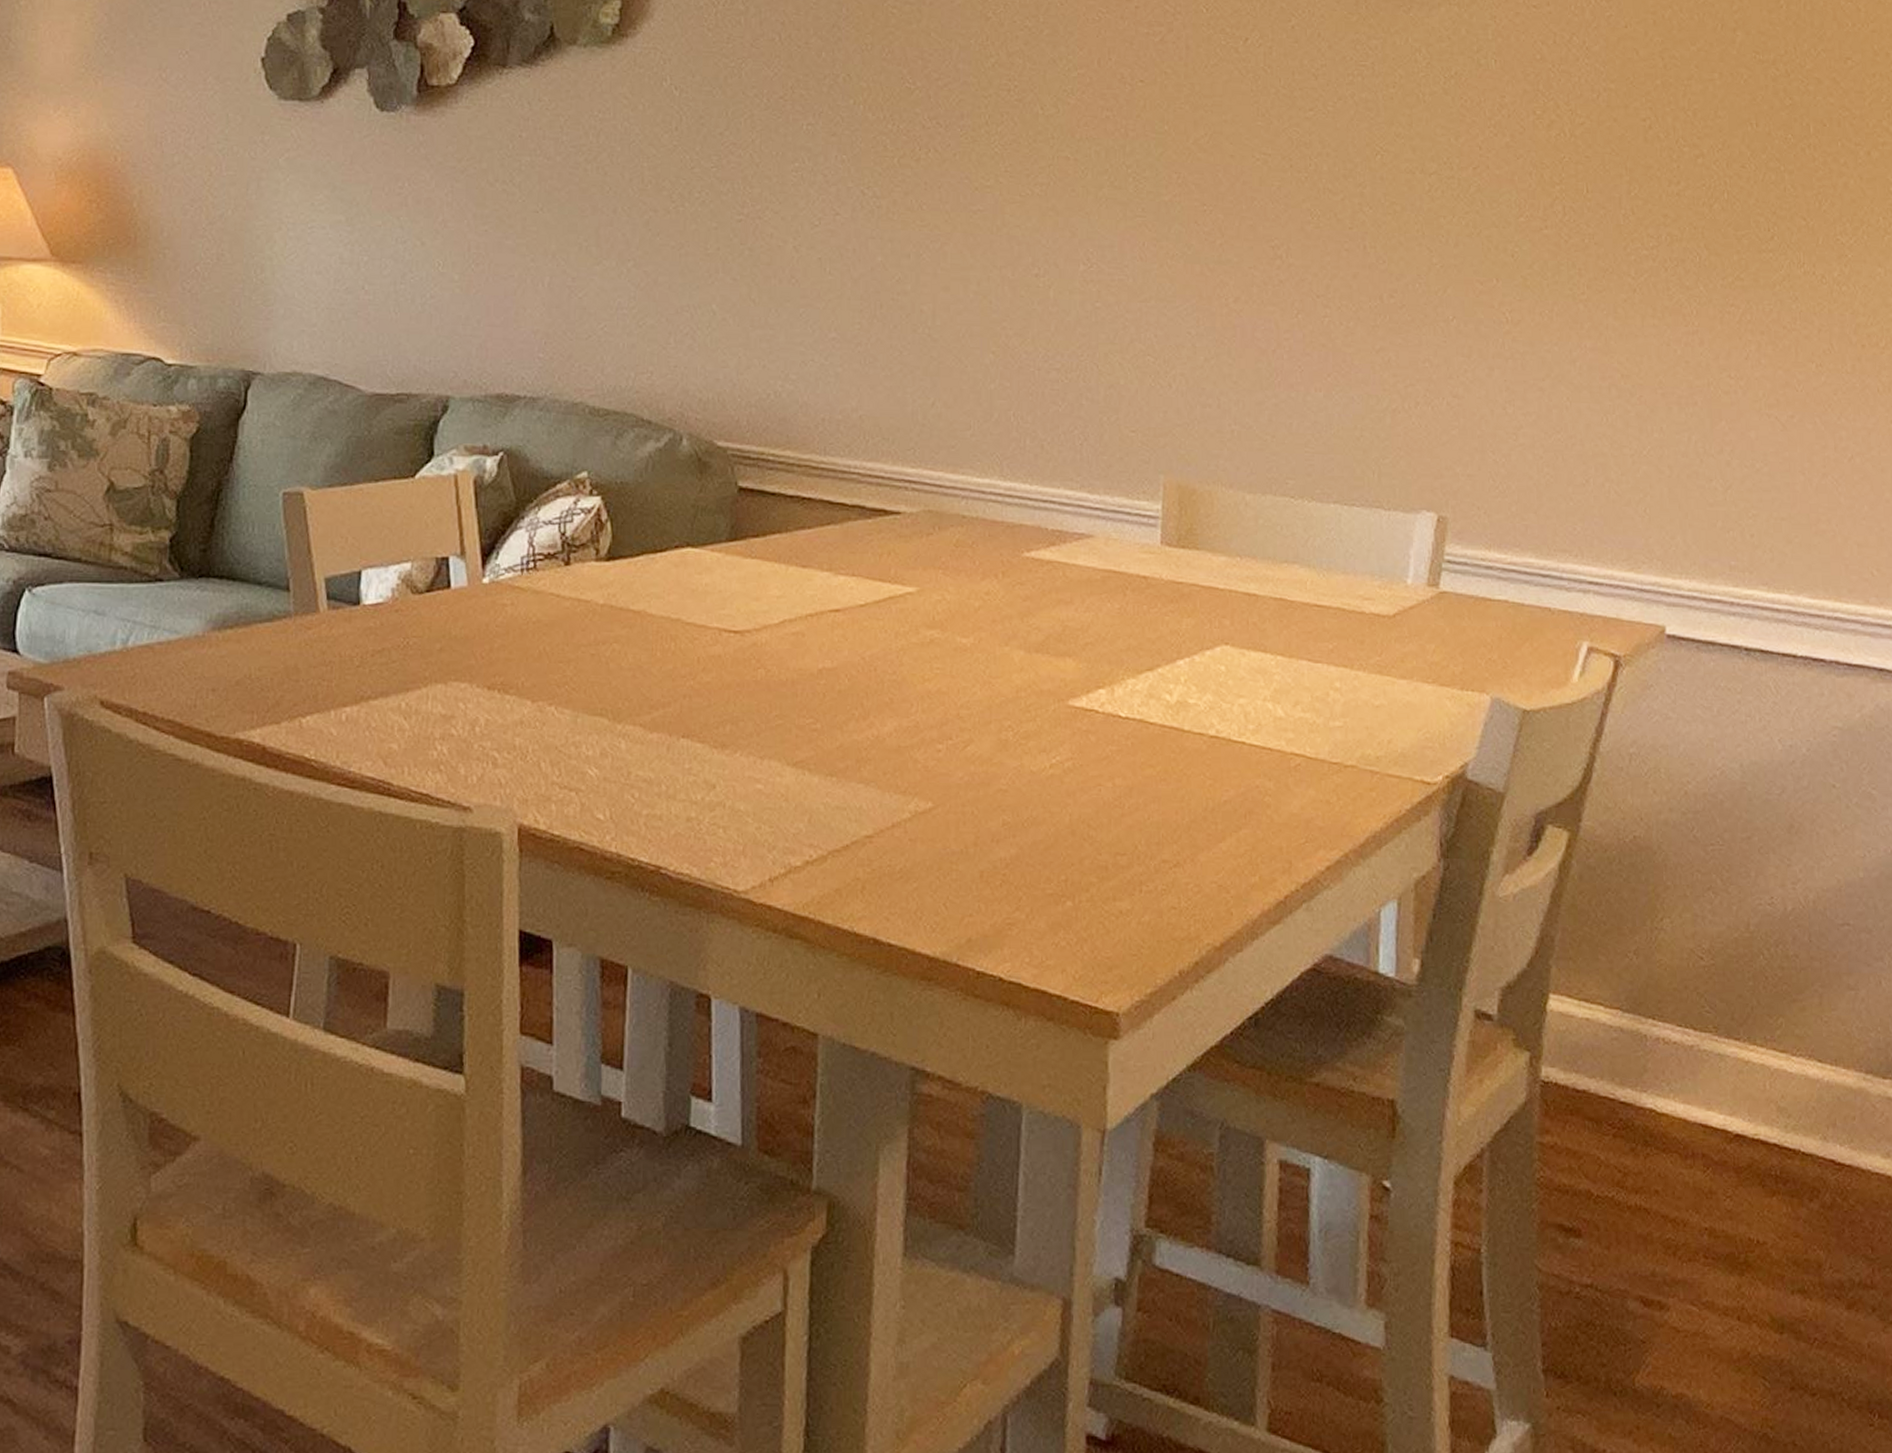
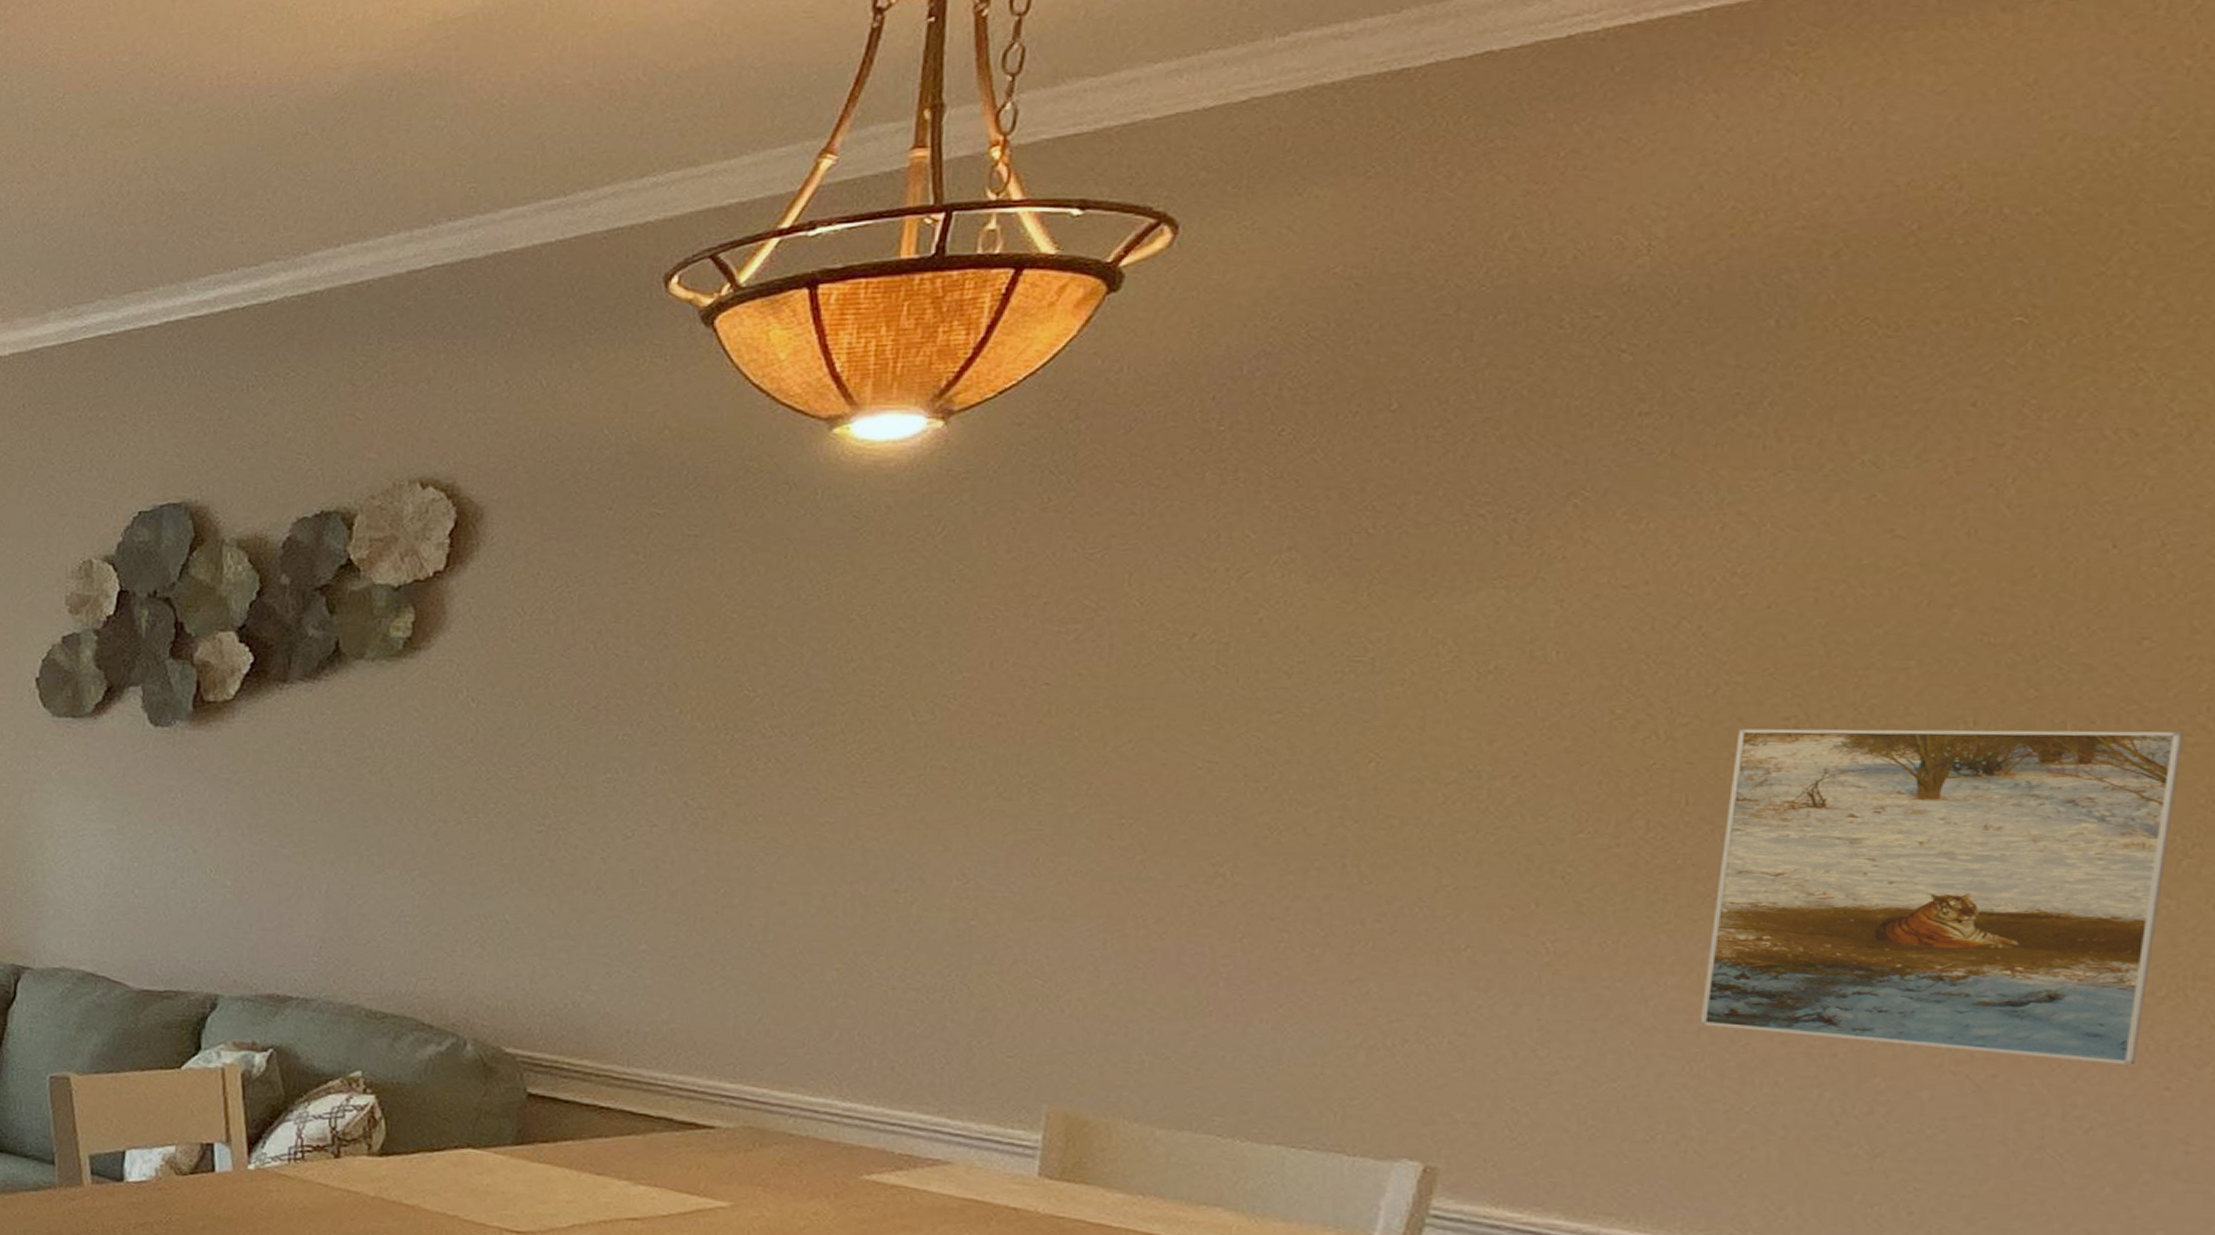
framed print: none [1609,128,1877,404] -> present [1699,728,2184,1065]

